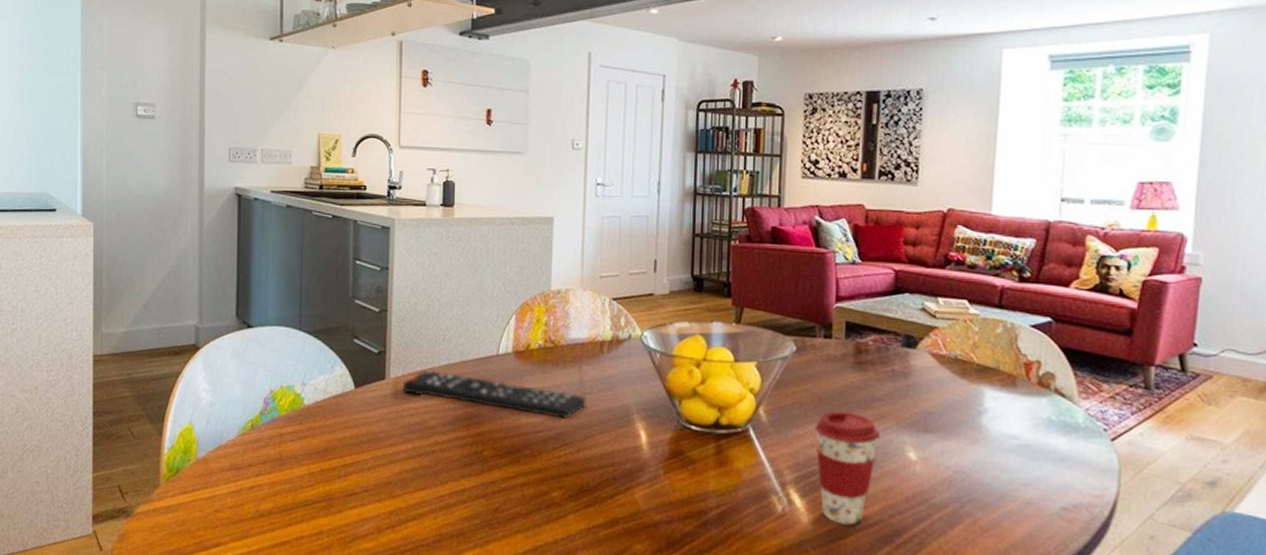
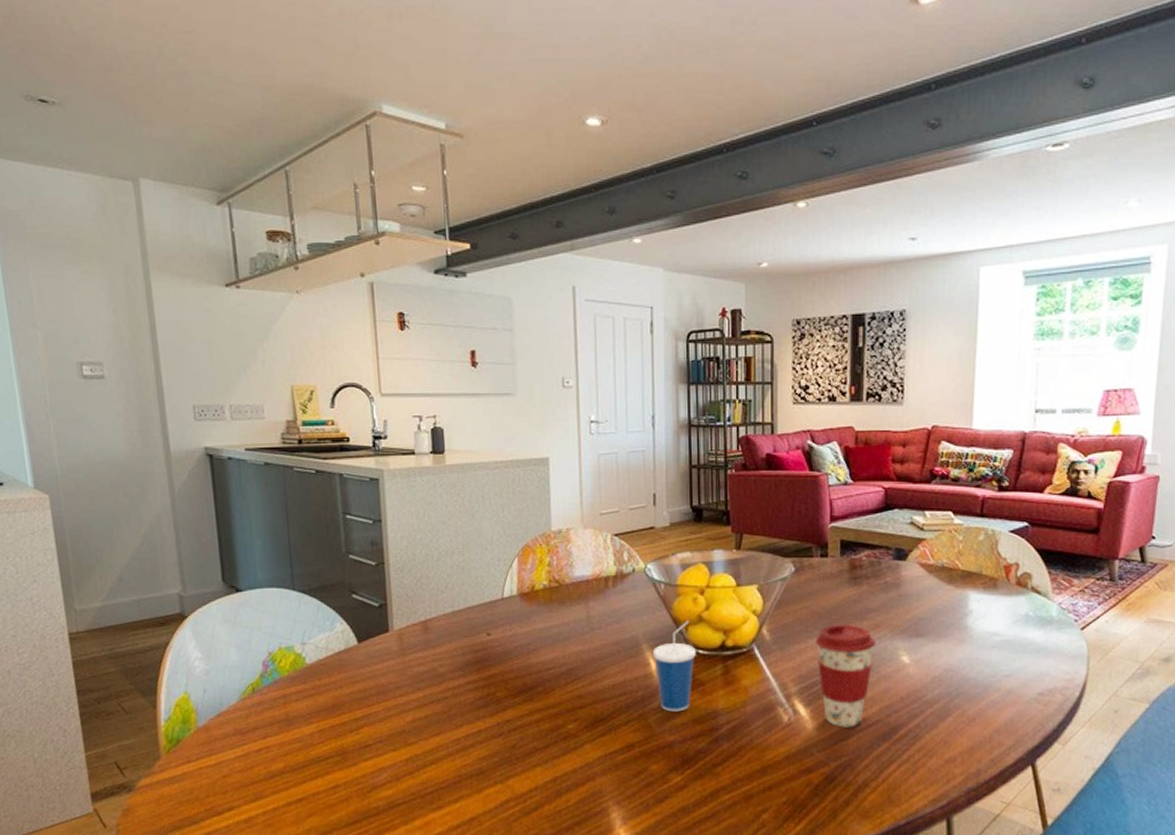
remote control: present [402,370,587,420] -> none [407,619,595,655]
cup: none [643,393,688,490] -> present [652,620,696,712]

